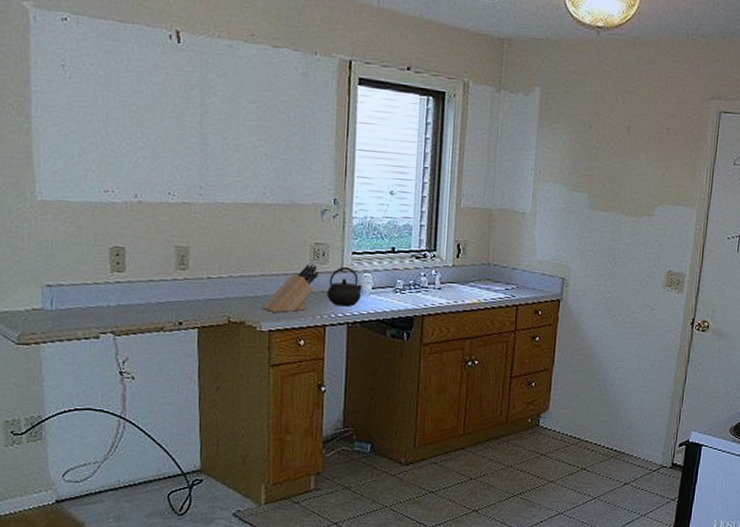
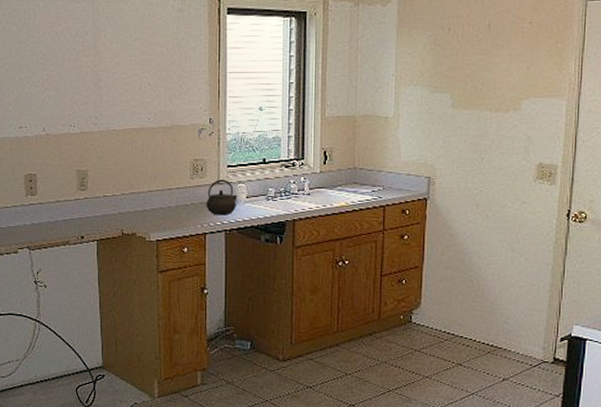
knife block: present [262,264,319,313] -> none [150,179,199,223]

